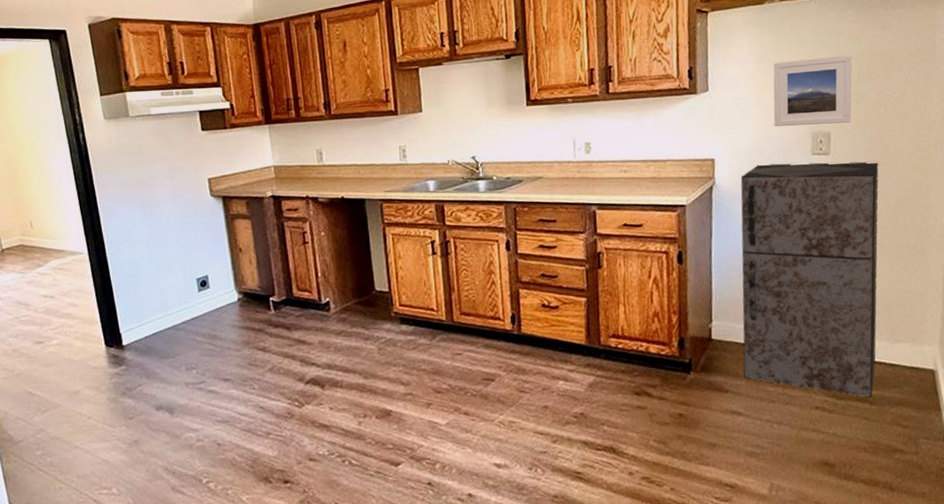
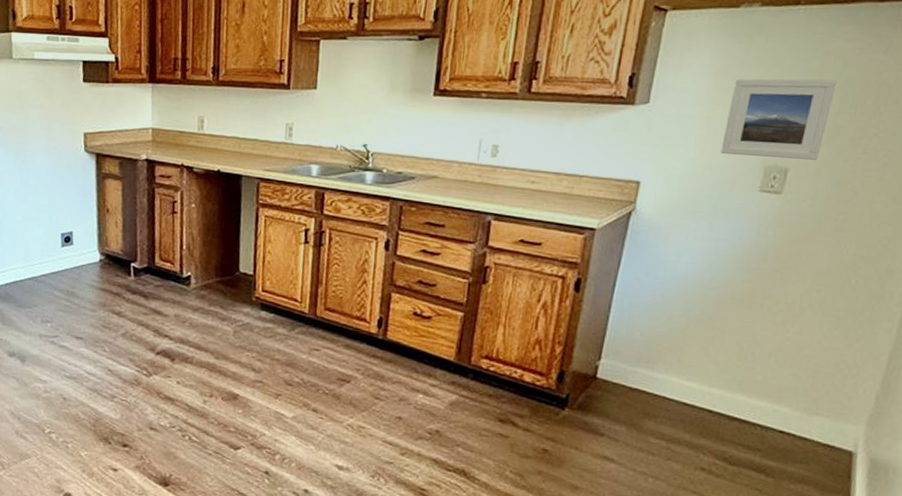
storage cabinet: present [740,161,879,397] -> none [625,194,840,468]

